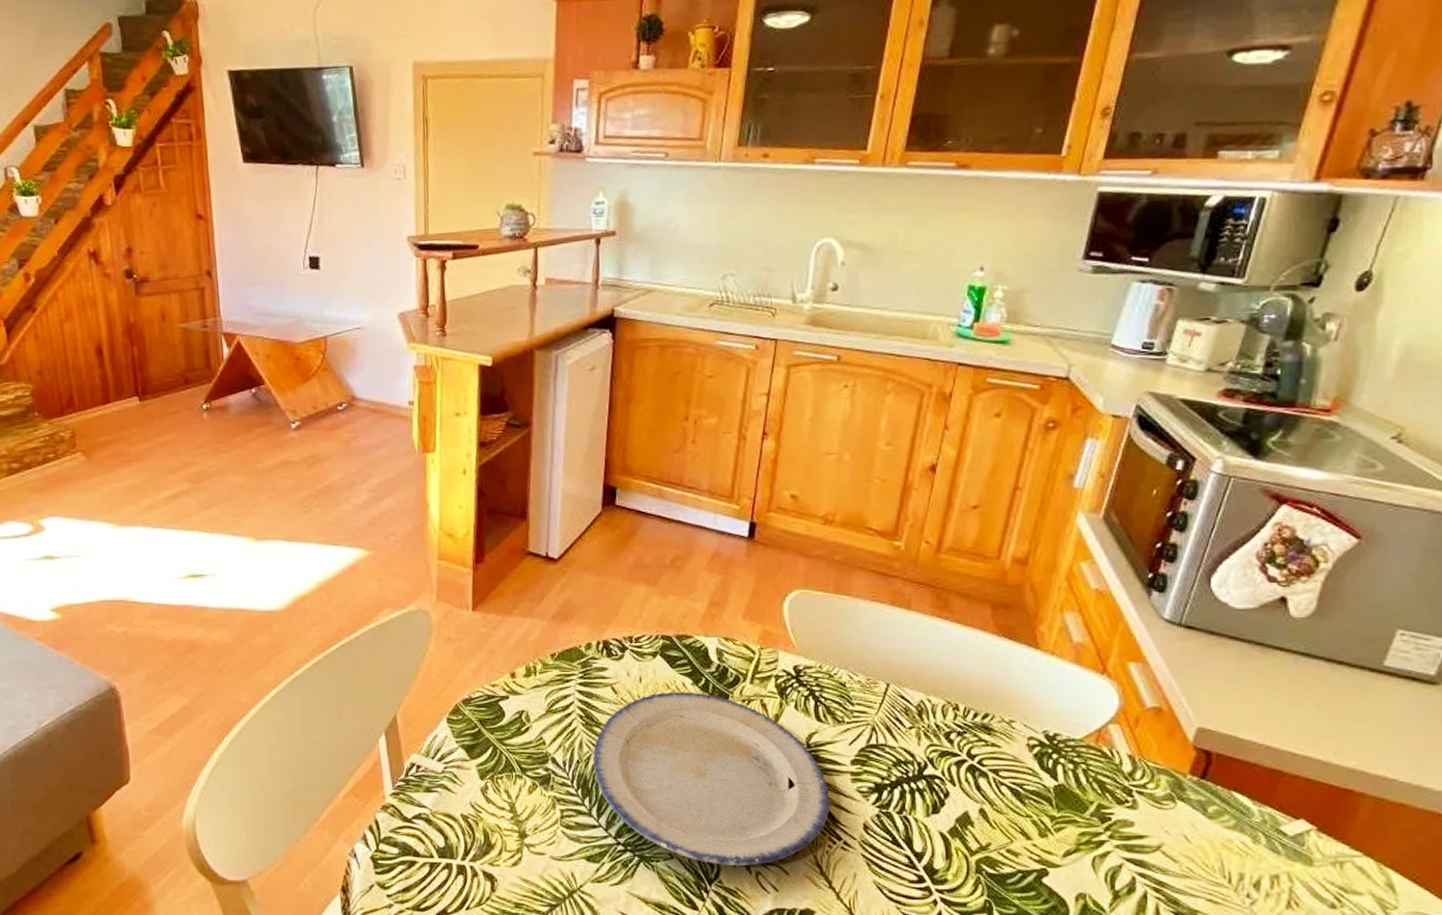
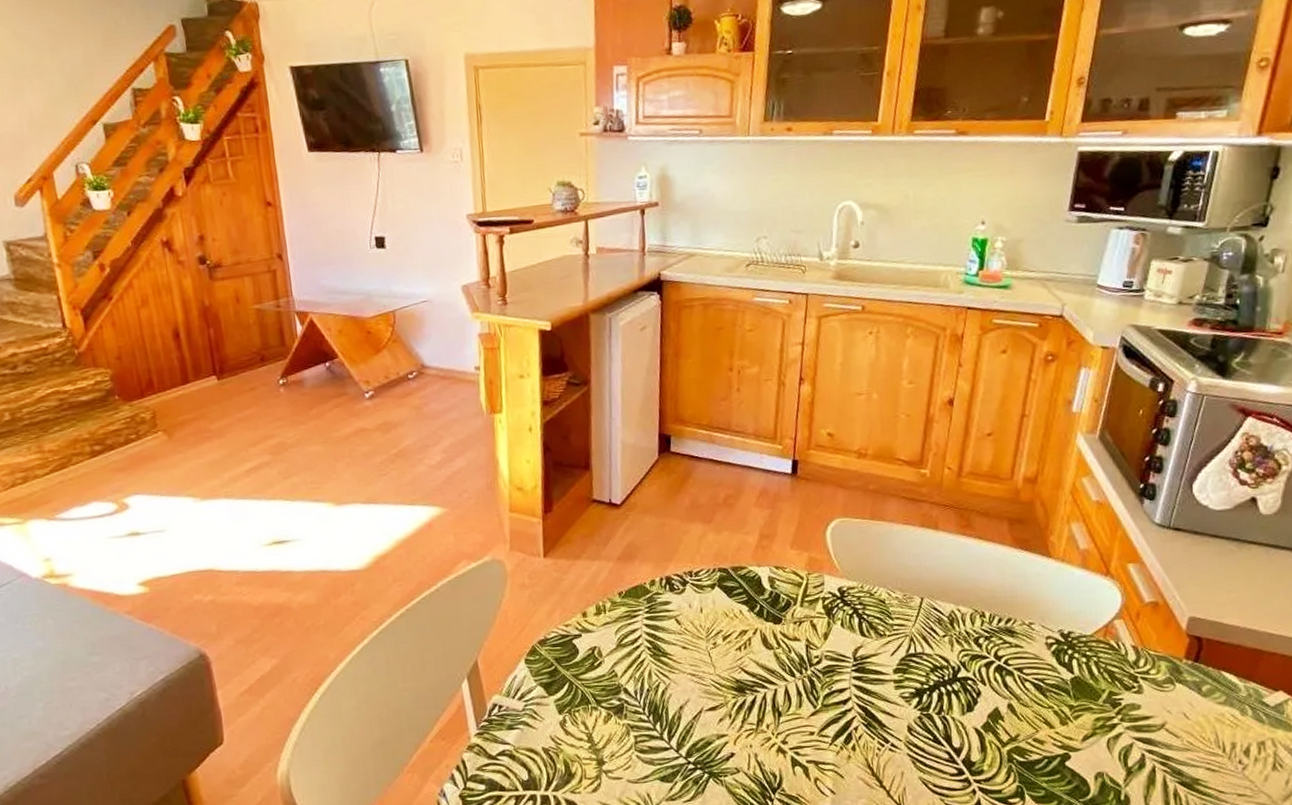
plate: present [592,692,830,866] -> none [661,618,877,775]

